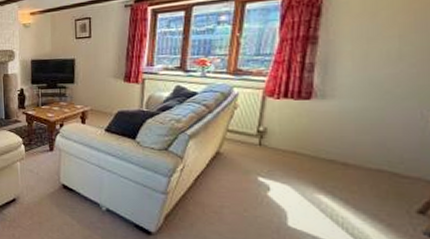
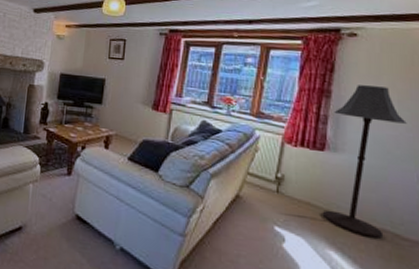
floor lamp: none [309,23,410,179] -> present [322,85,407,239]

